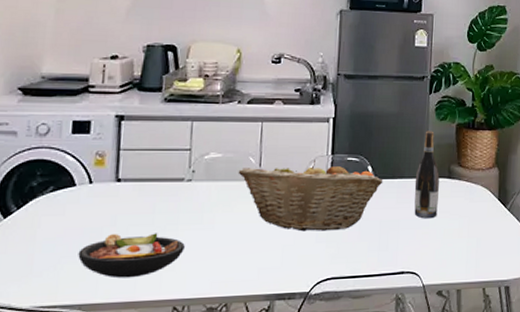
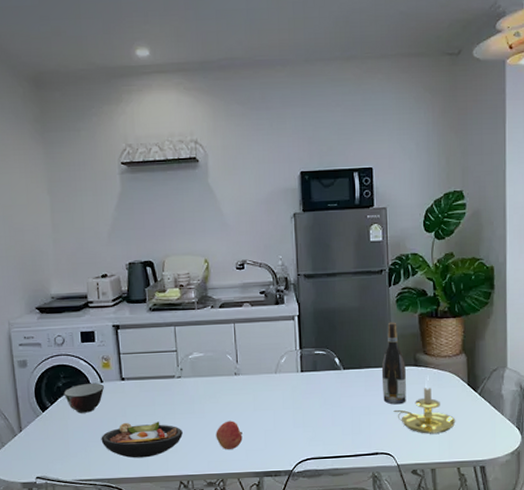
soup bowl: none [36,183,94,221] -> present [63,382,105,413]
apple: none [224,233,257,268] -> present [216,421,243,449]
fruit basket: present [238,160,383,232] -> none [218,355,351,418]
candle holder: none [423,188,485,251] -> present [393,375,456,434]

